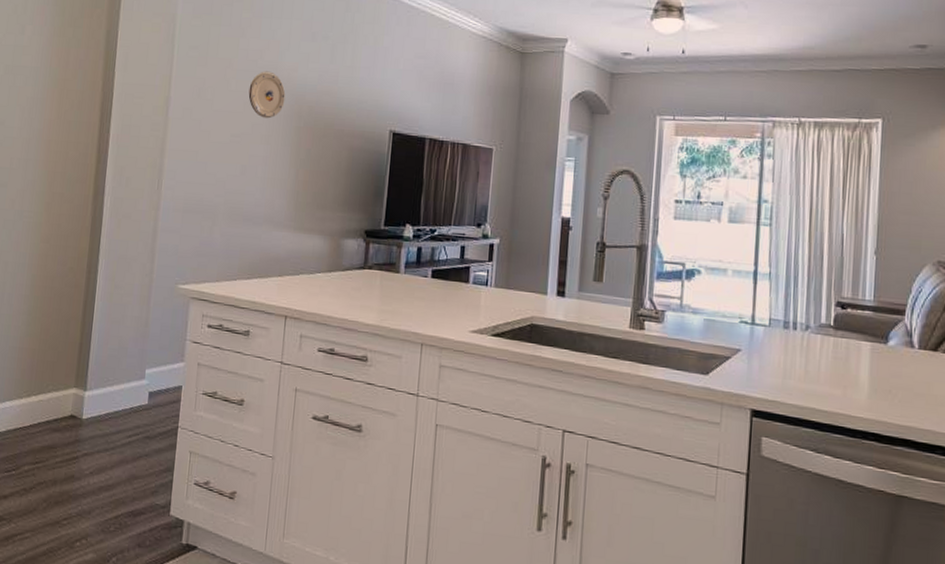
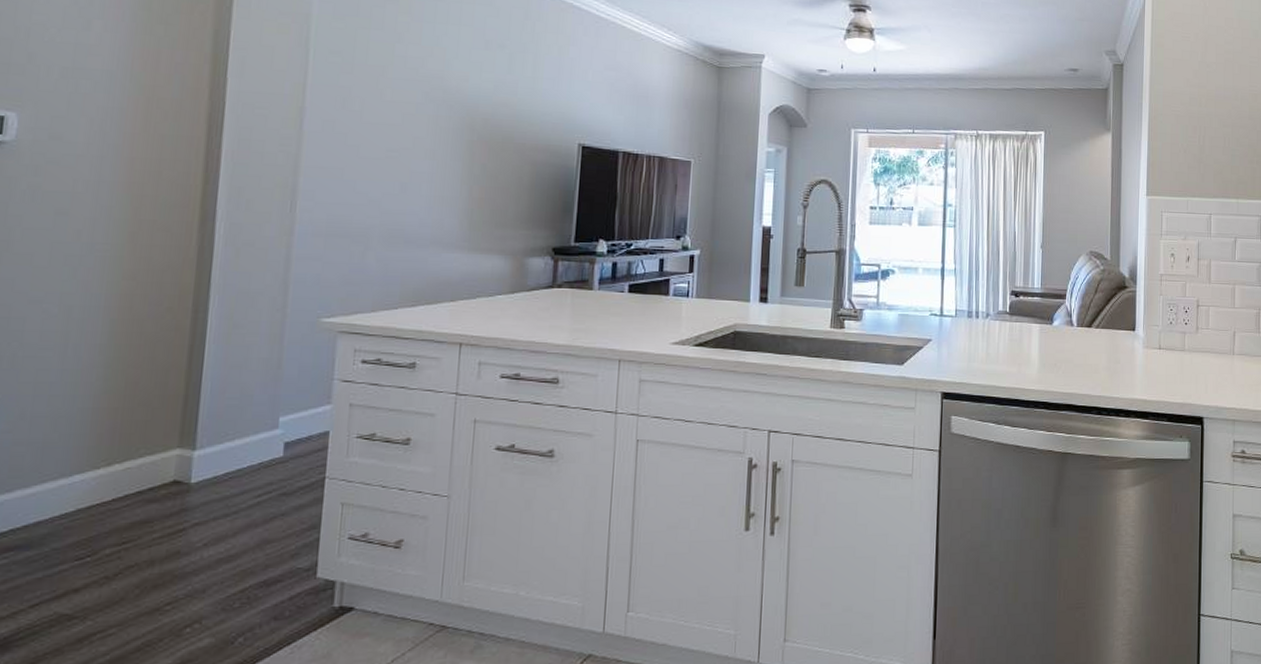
plate: present [248,71,286,119] -> none [408,80,454,132]

